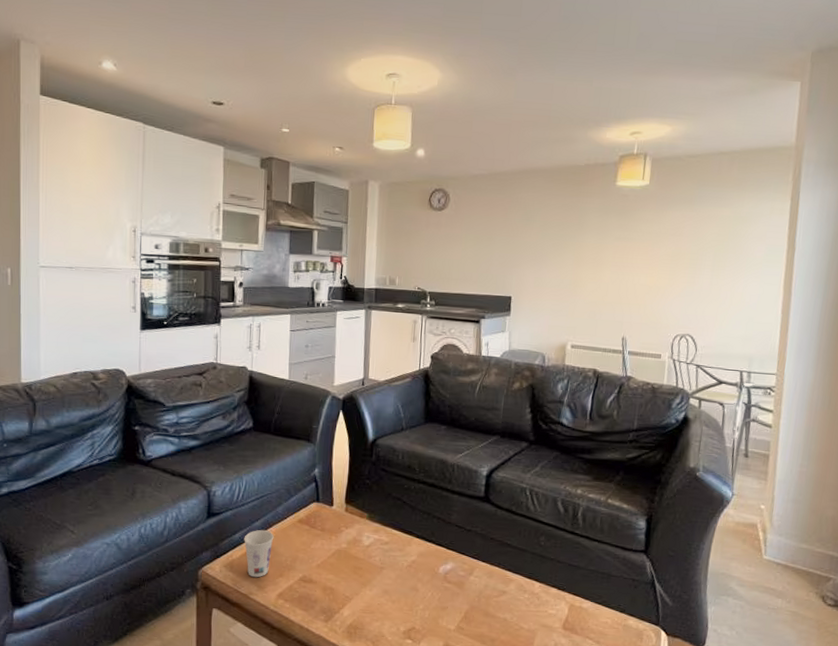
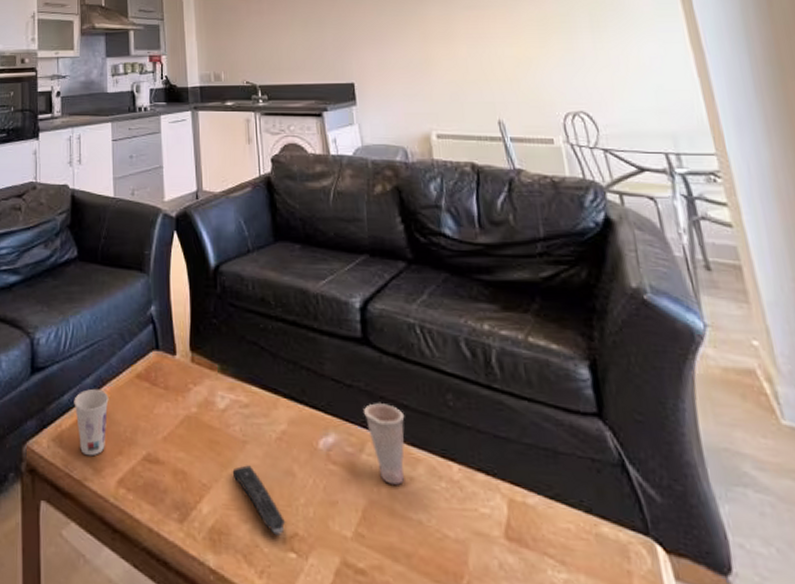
remote control: none [370,584,407,629] -> present [232,465,286,535]
cup: none [477,542,507,596] -> present [364,402,405,485]

